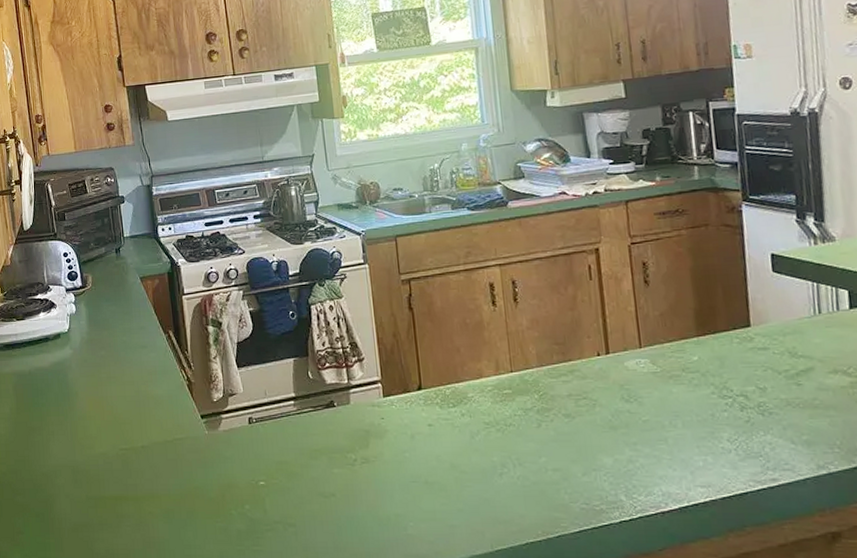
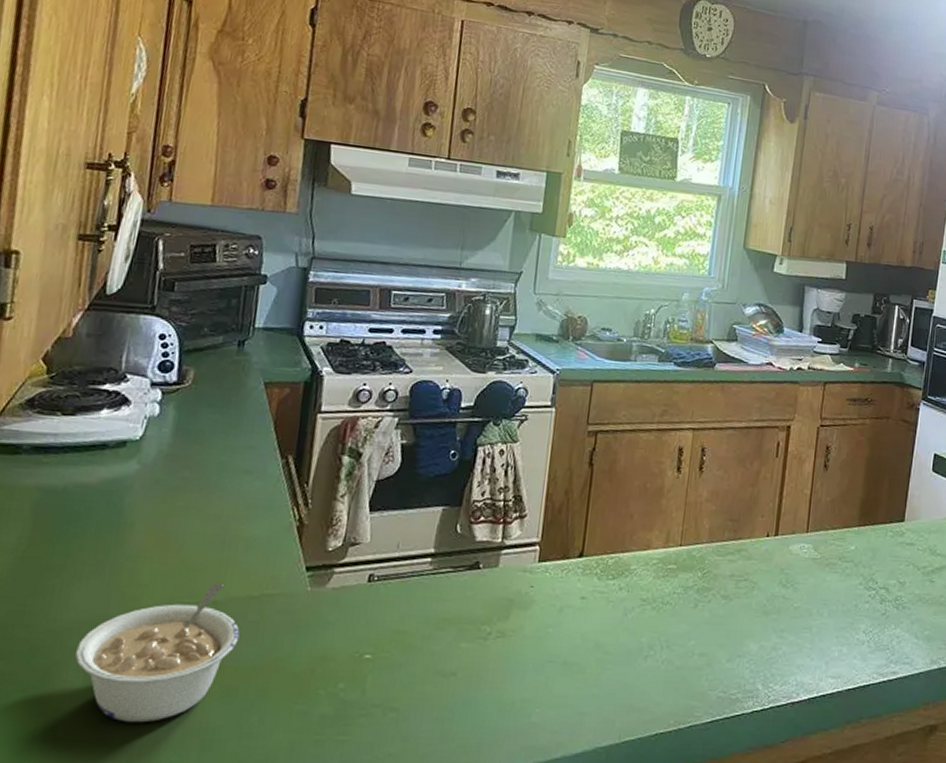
legume: none [61,432,166,538] -> present [74,583,240,723]

